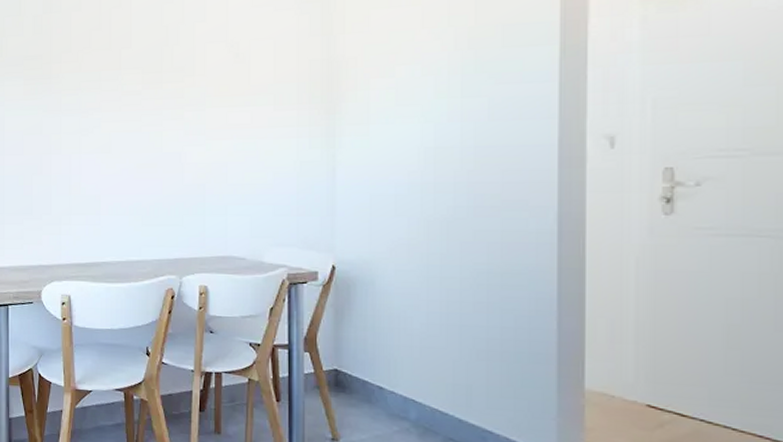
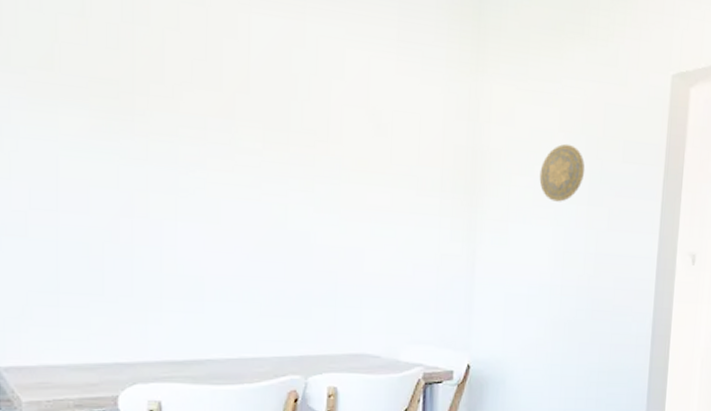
decorative plate: none [402,39,456,99] -> present [539,143,585,202]

